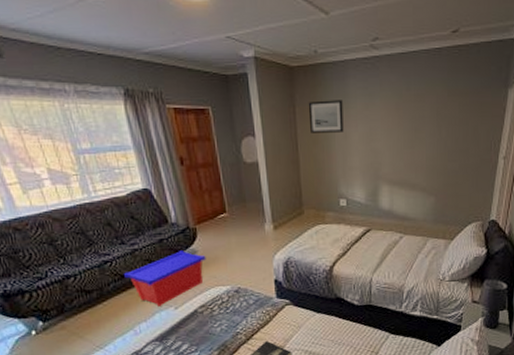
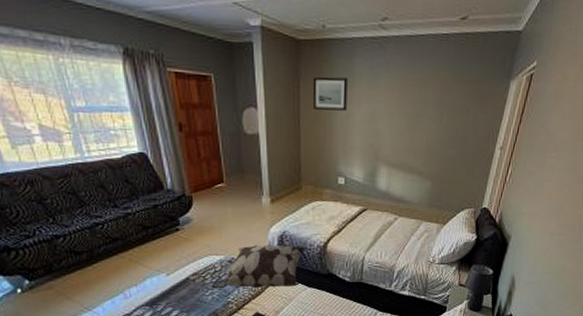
storage bin: present [124,251,206,307] -> none [116,218,201,272]
decorative pillow: none [219,270,310,320] -> present [212,244,304,289]

